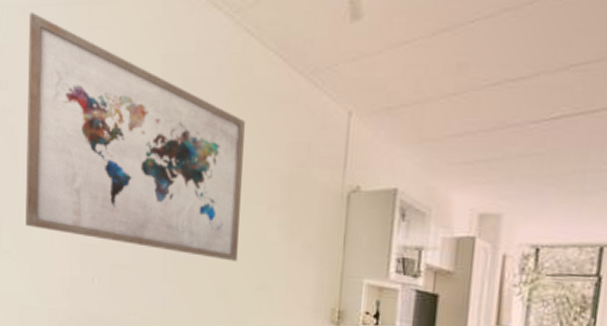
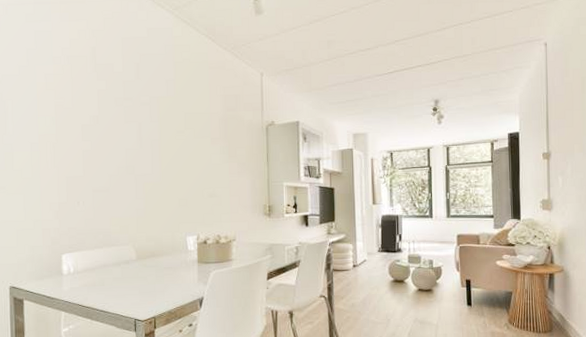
wall art: present [25,12,245,262] -> none [10,9,192,179]

